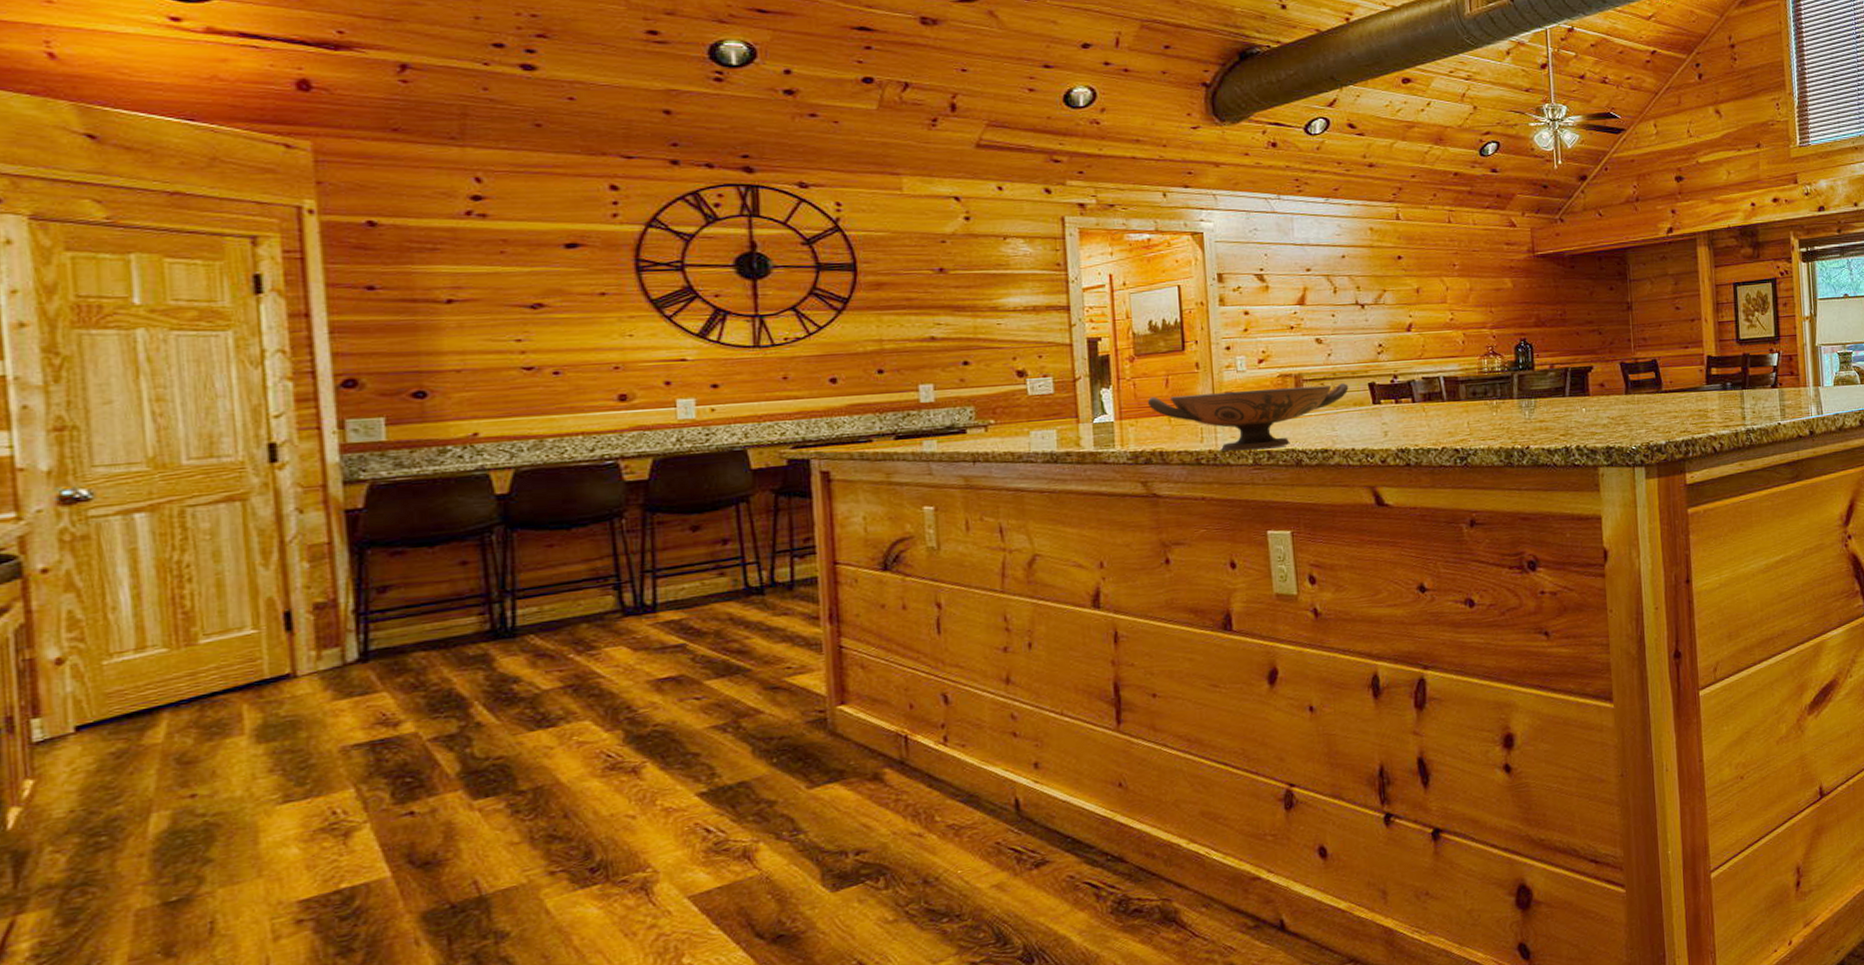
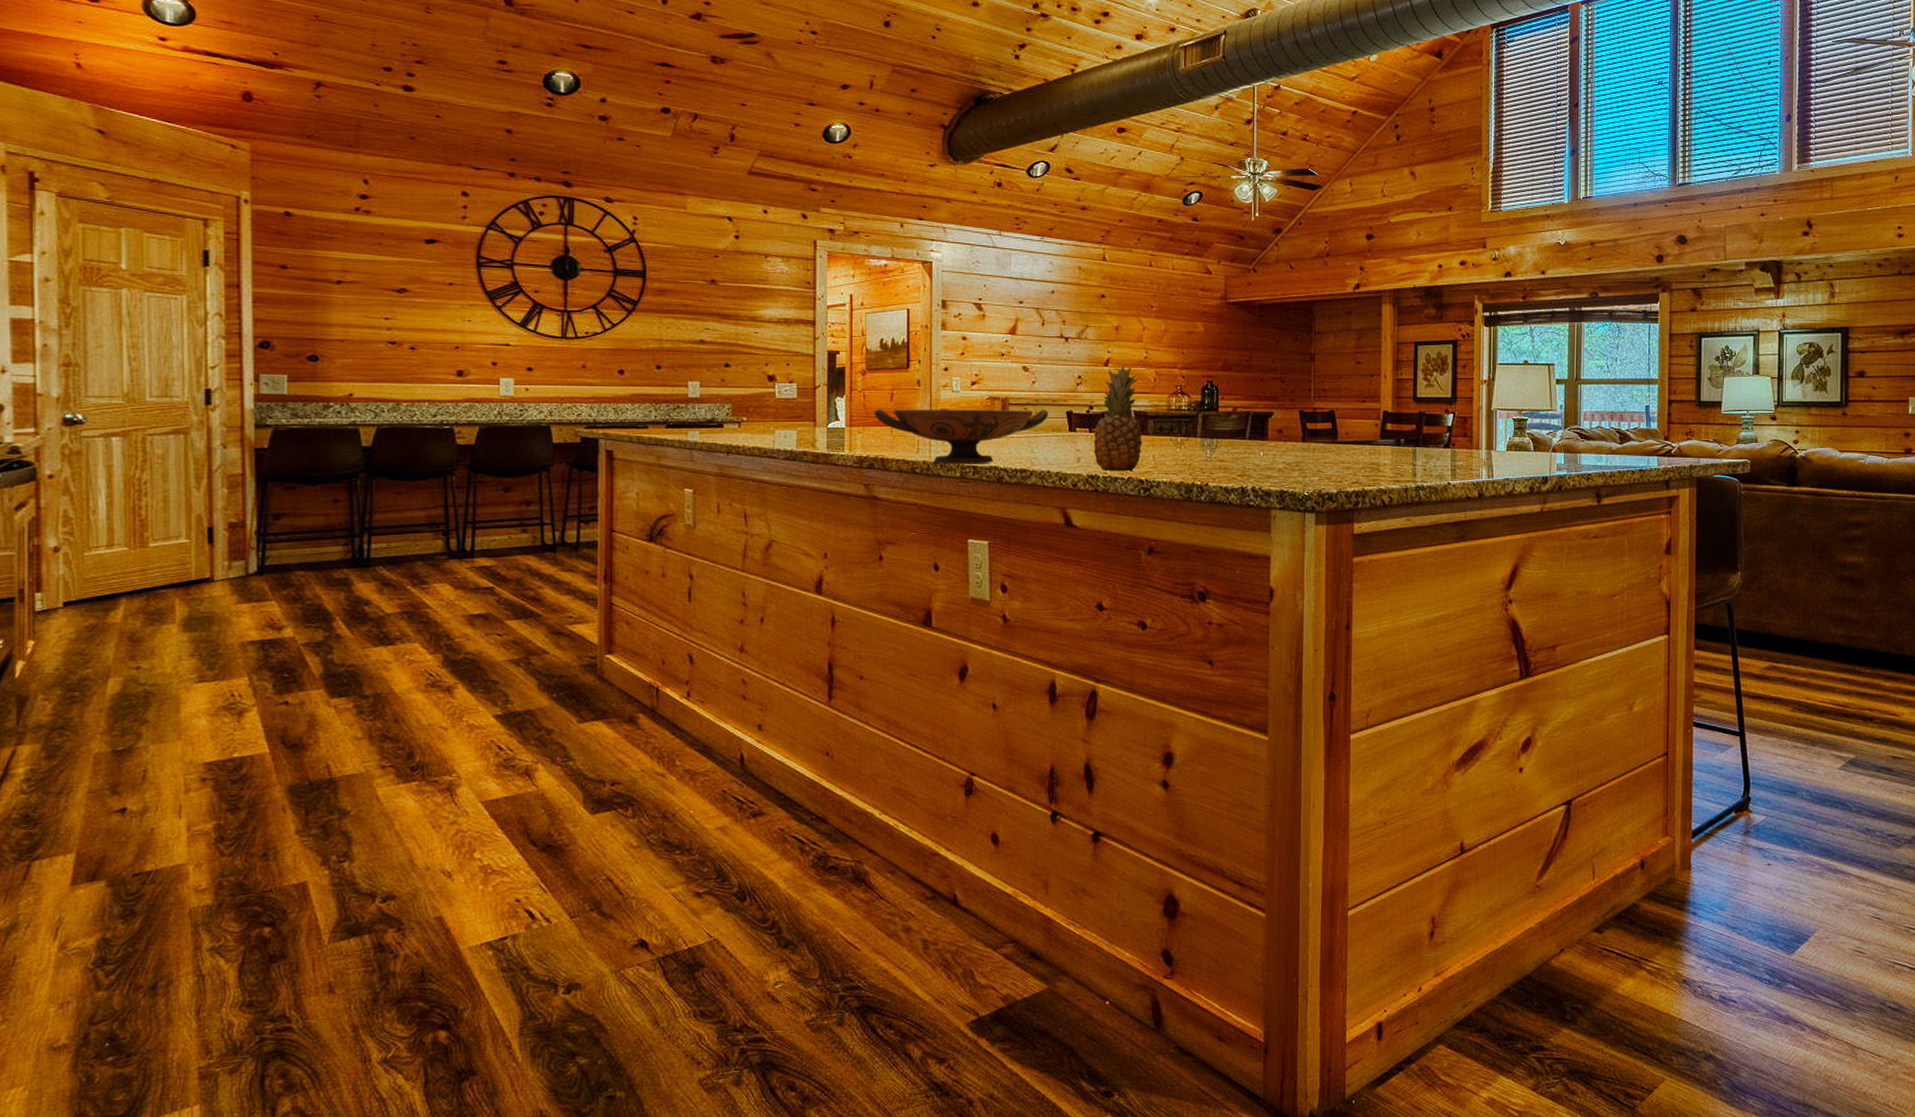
fruit: none [1400,328,1455,444] -> present [1093,364,1142,472]

